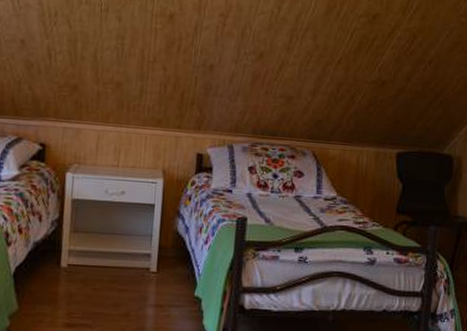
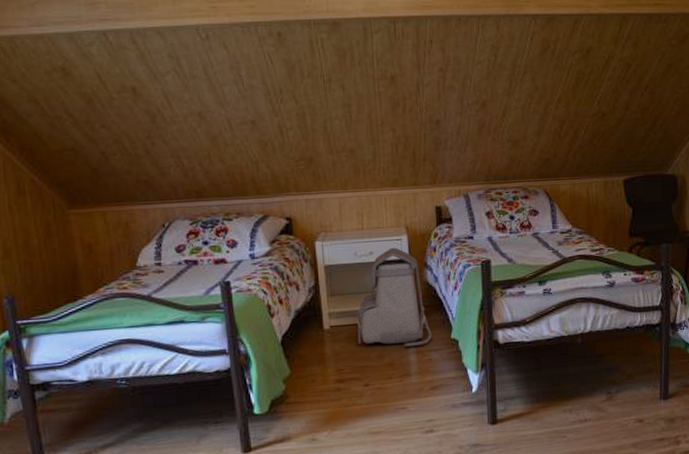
backpack: none [94,190,174,299] -> present [356,247,432,347]

